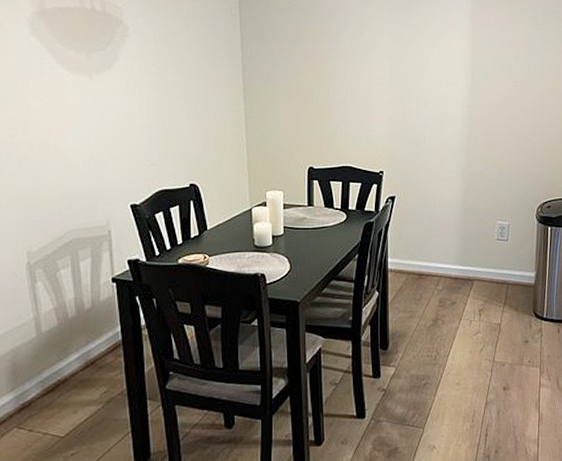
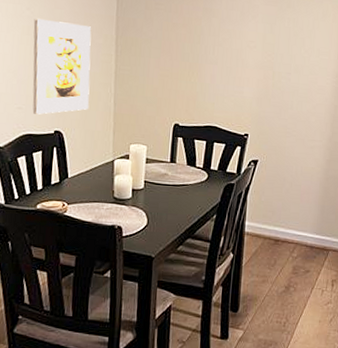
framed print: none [160,73,221,169] -> present [32,18,92,115]

